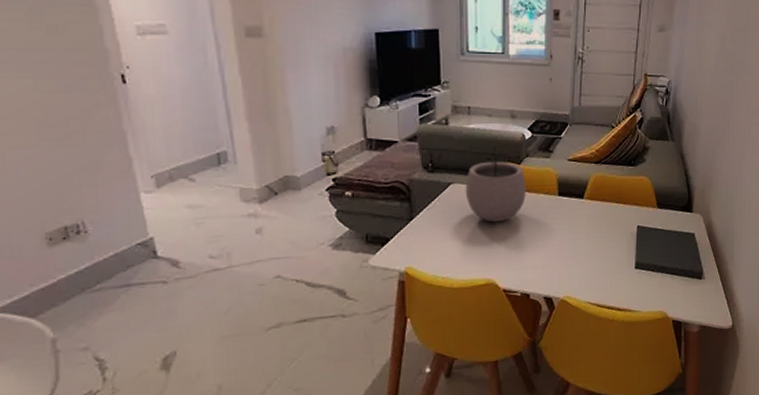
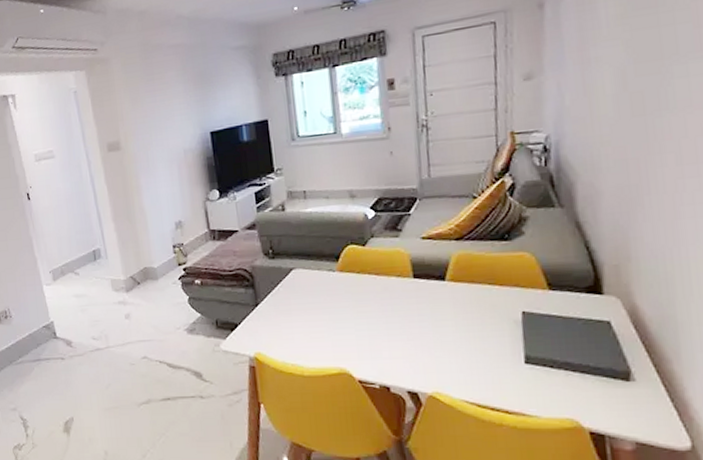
plant pot: present [465,147,526,222] -> none [307,229,375,308]

